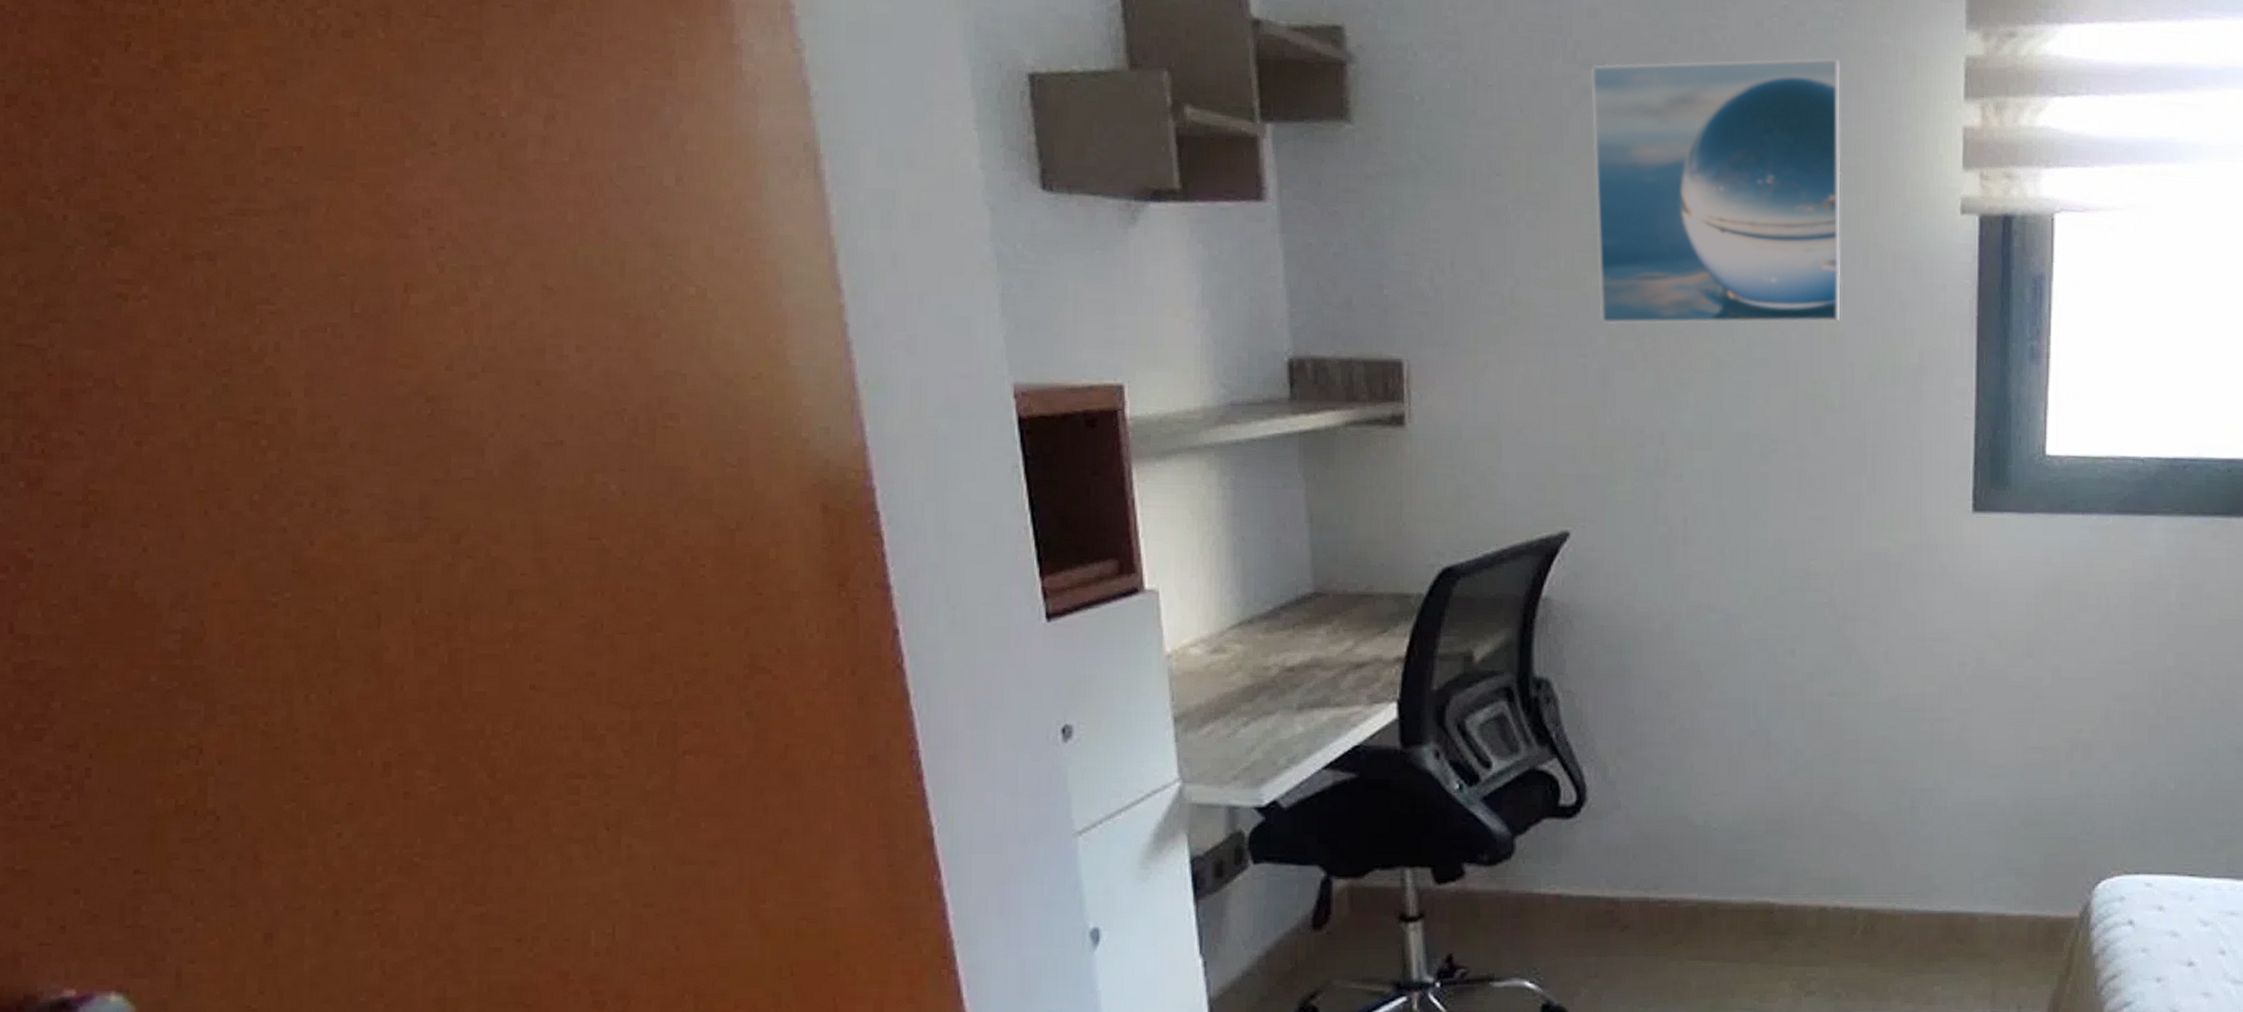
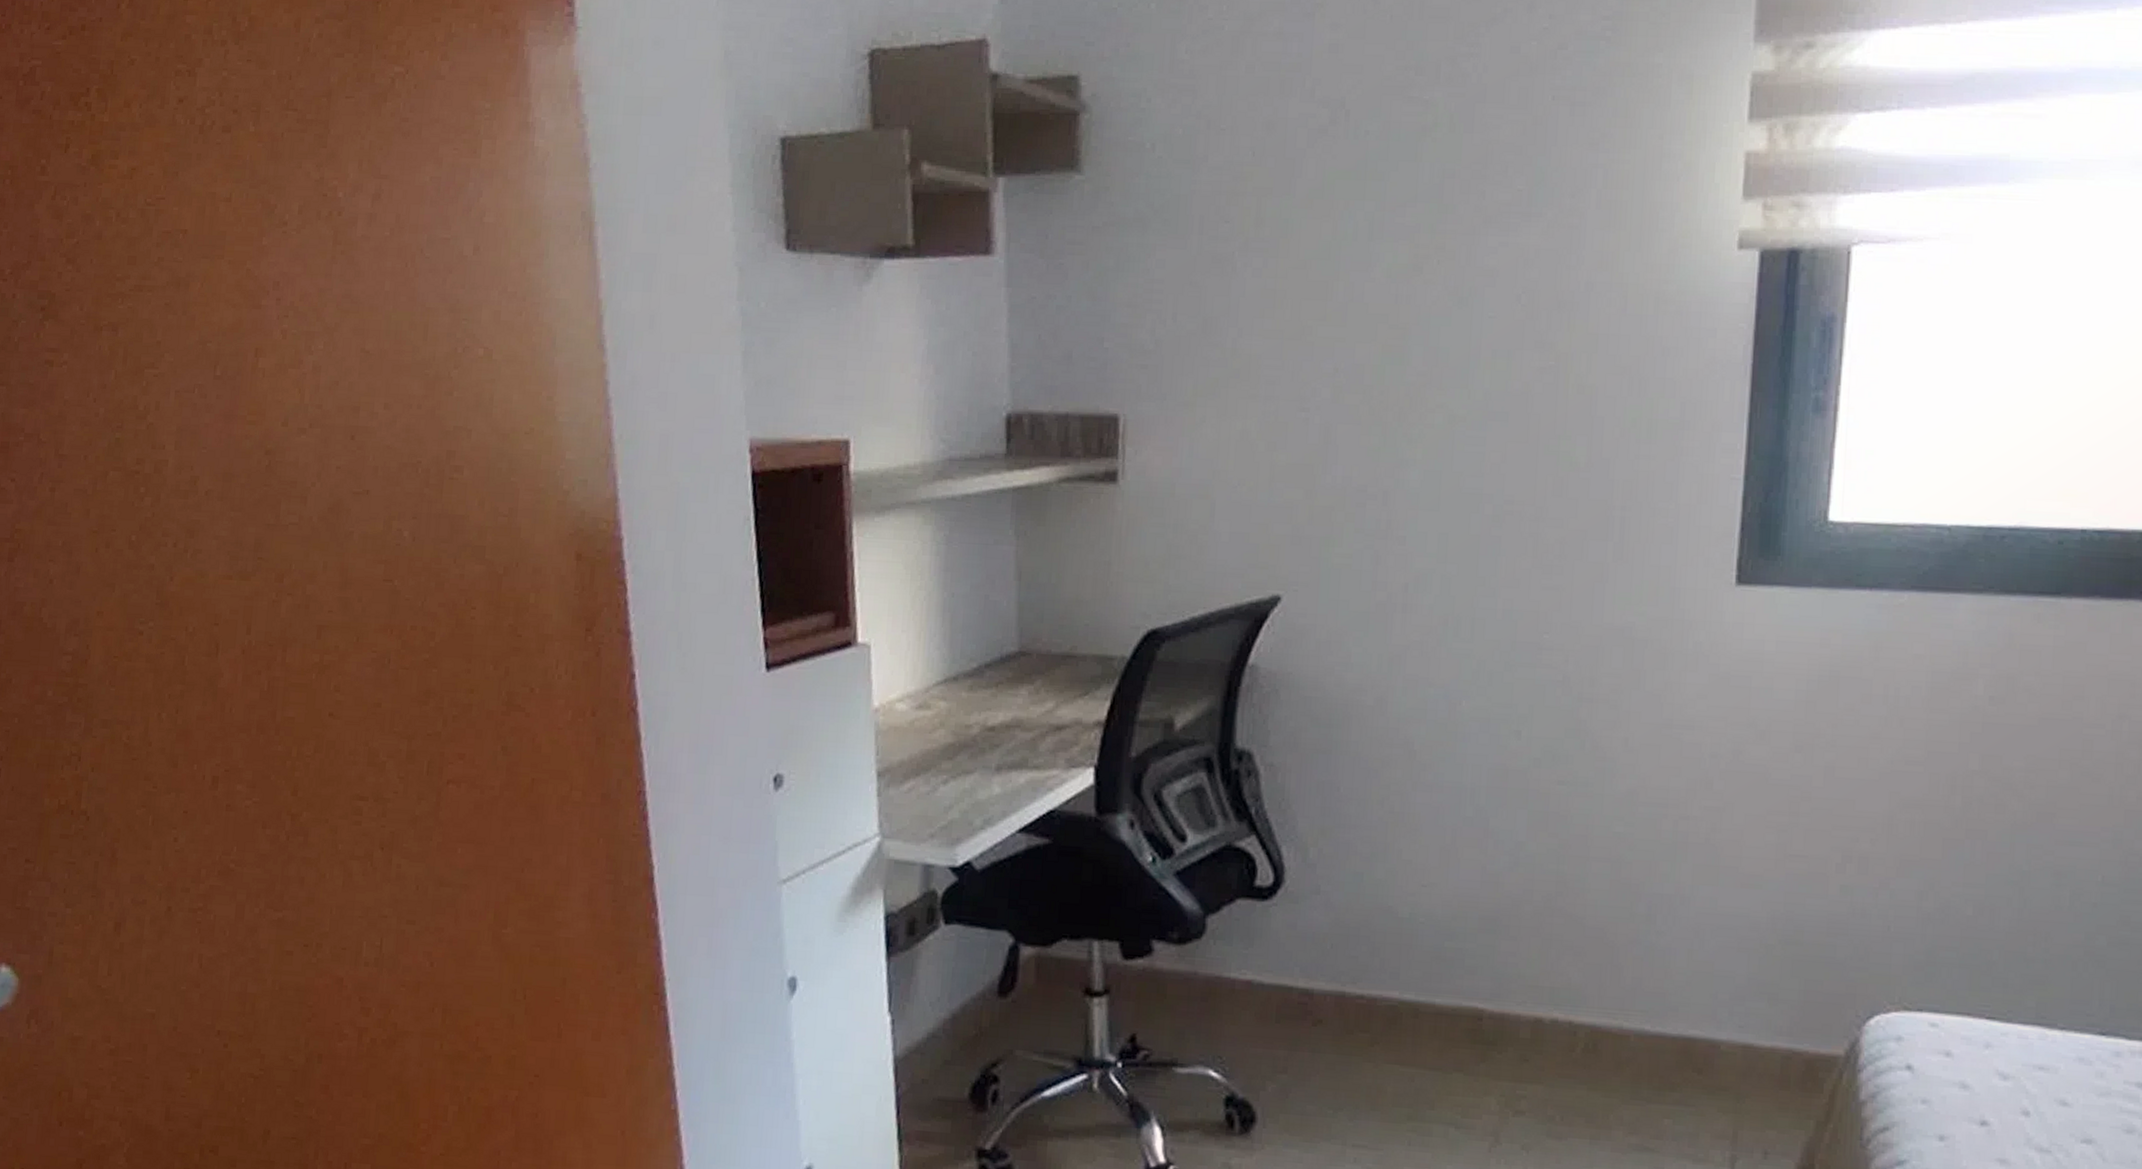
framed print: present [1590,57,1841,325] -> none [1325,81,1605,377]

